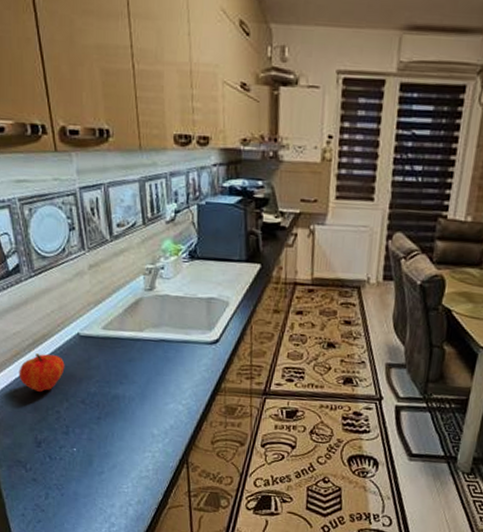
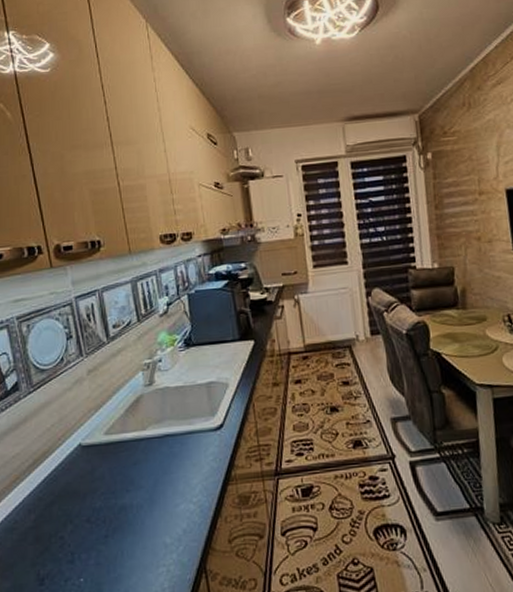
fruit: present [19,353,65,392] -> none [18,473,68,518]

